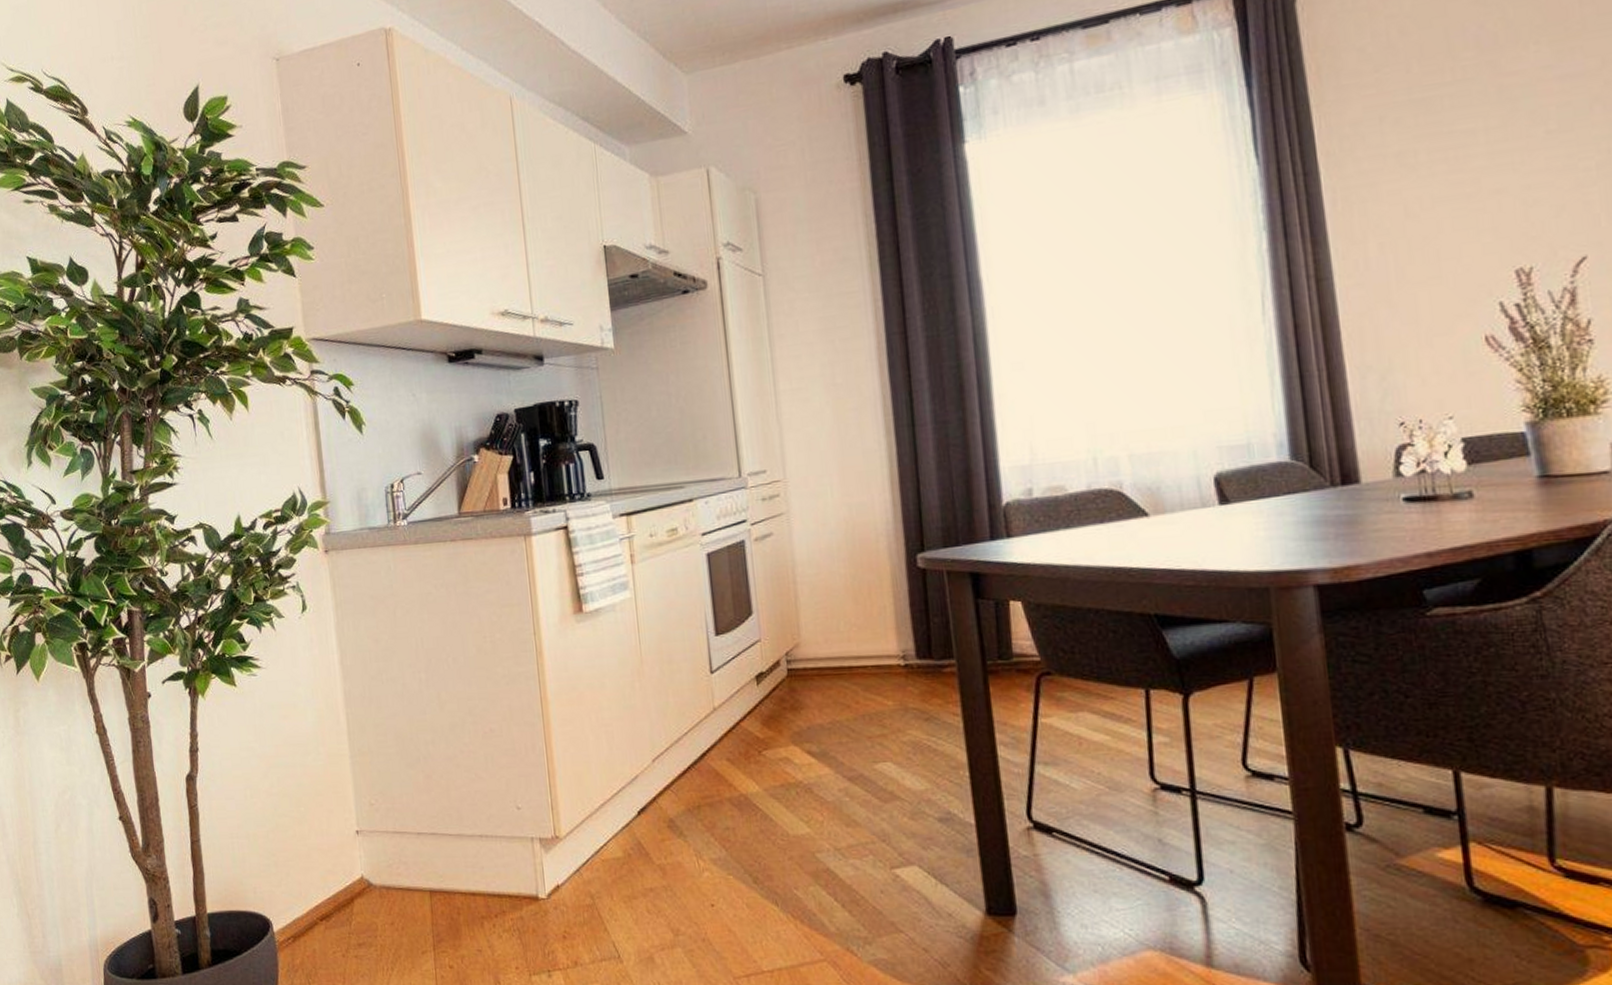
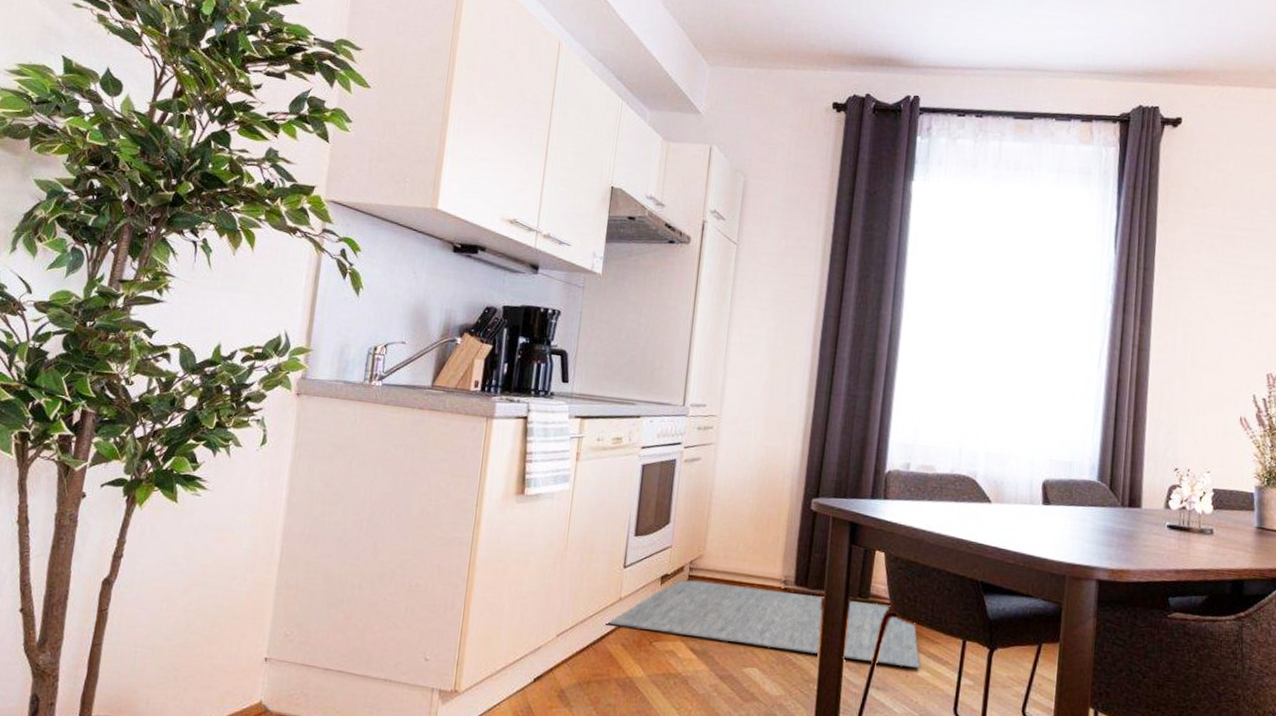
rug: none [707,662,1096,740] -> present [608,579,920,668]

